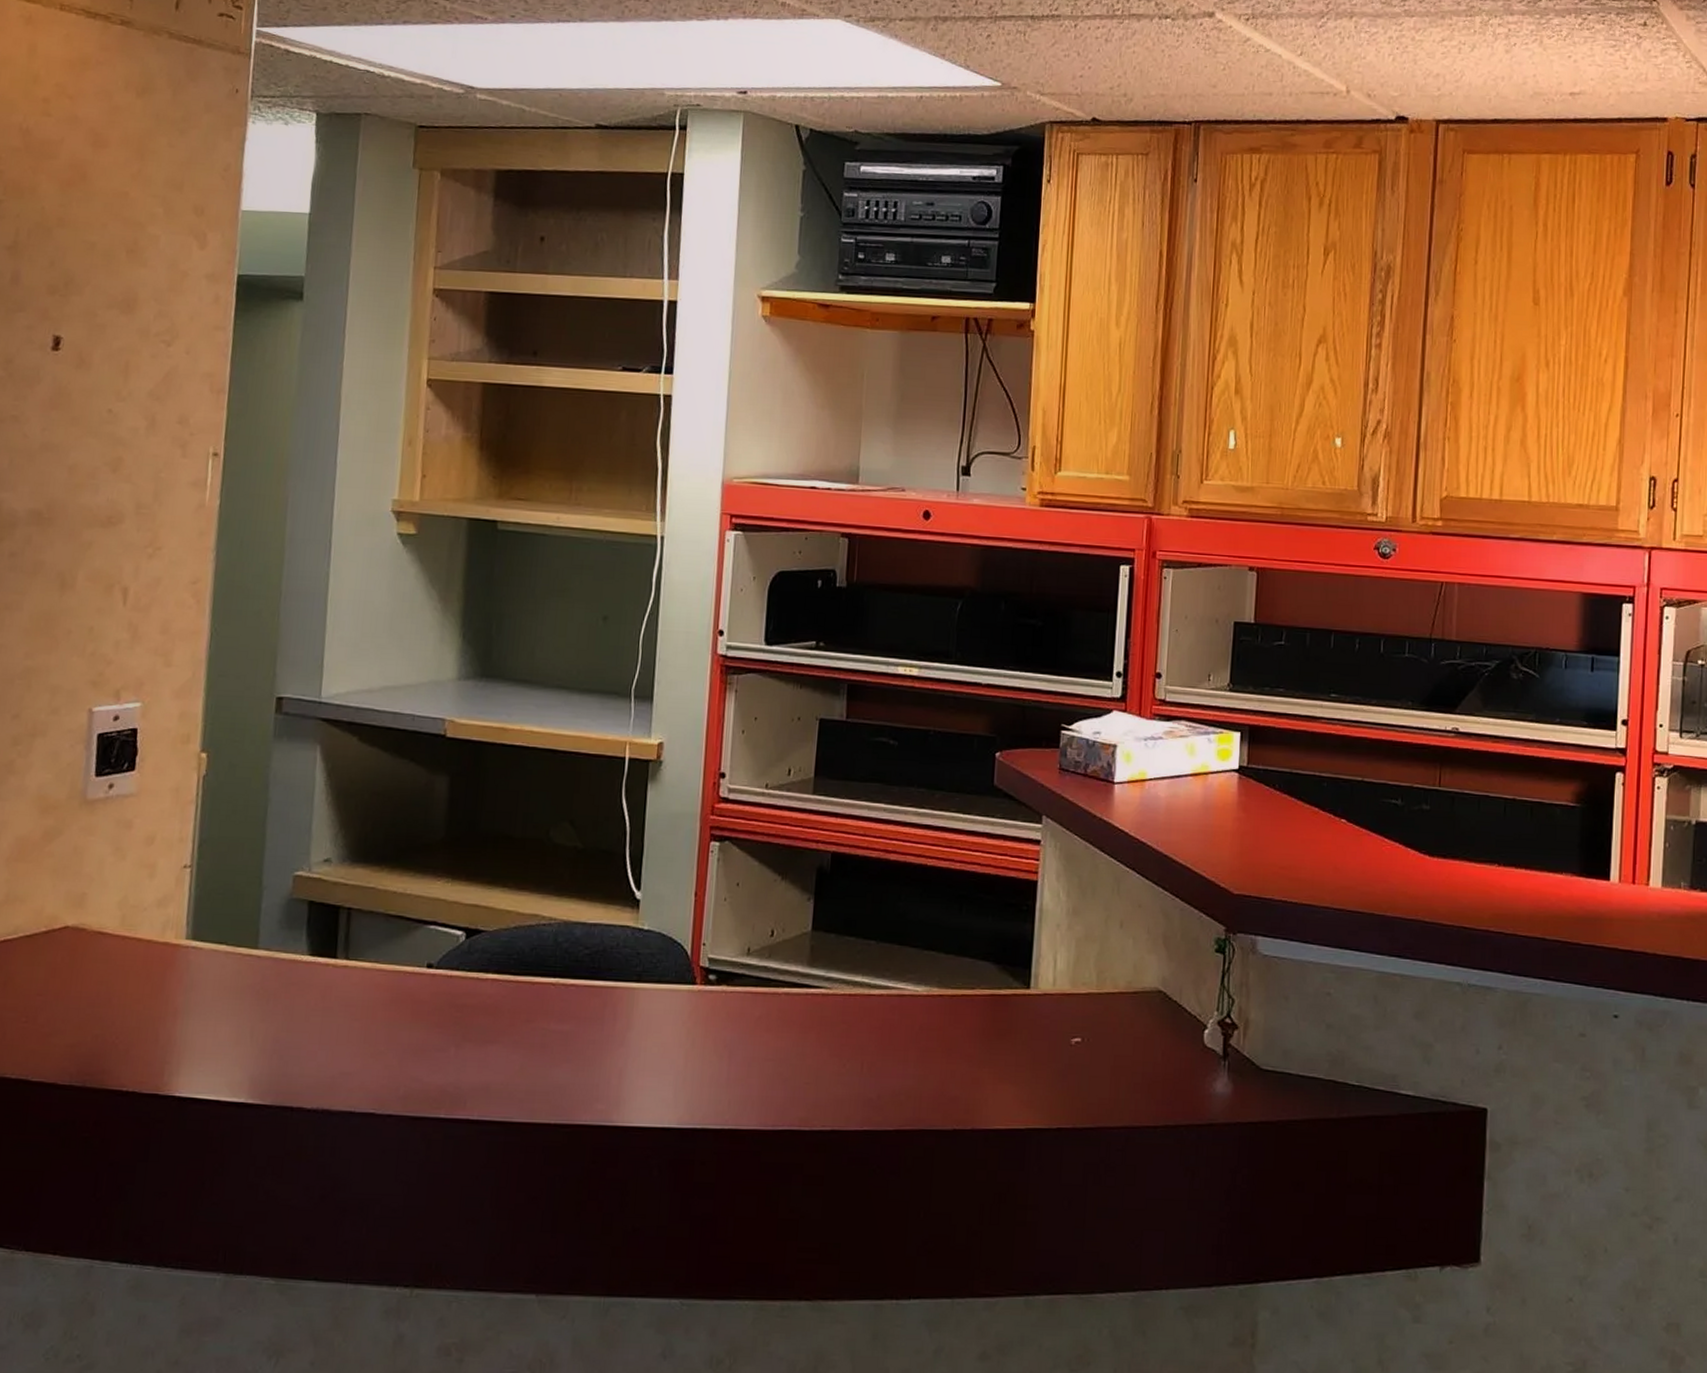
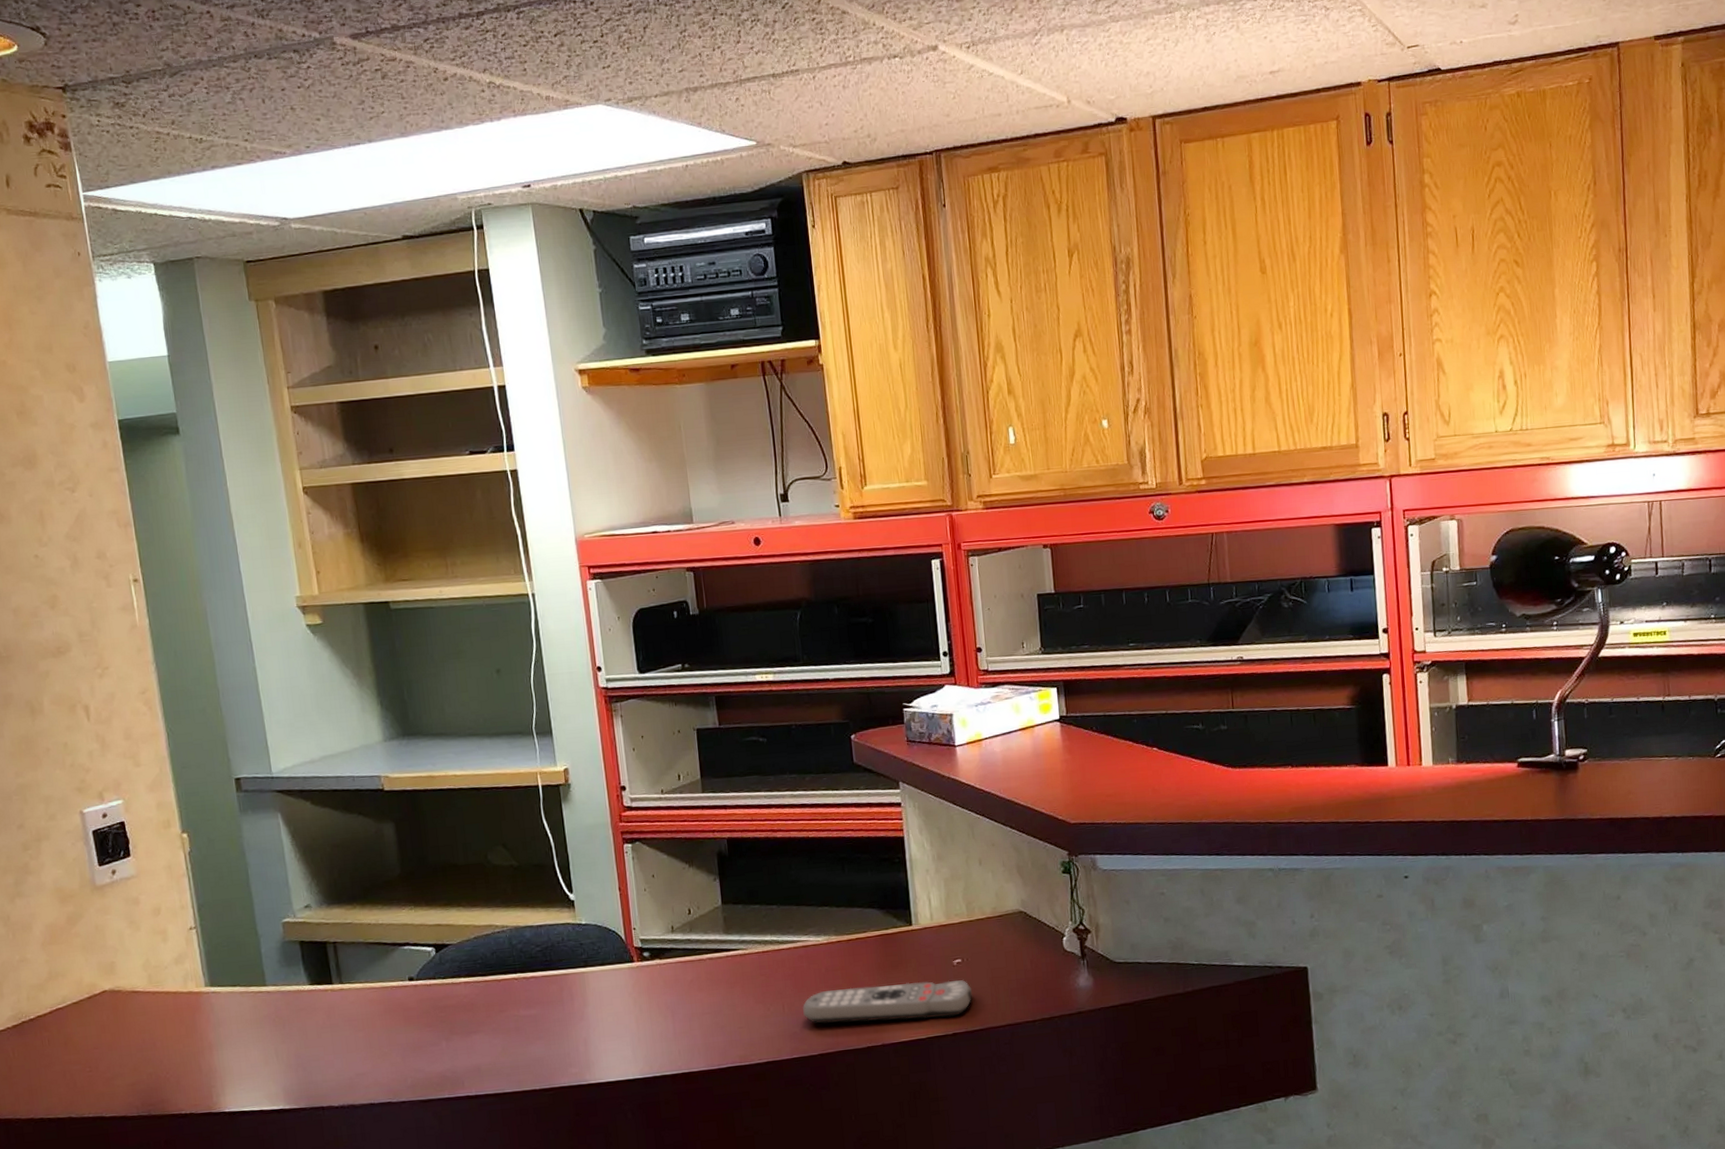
remote control: none [884,1053,1088,1107] -> present [803,980,972,1024]

